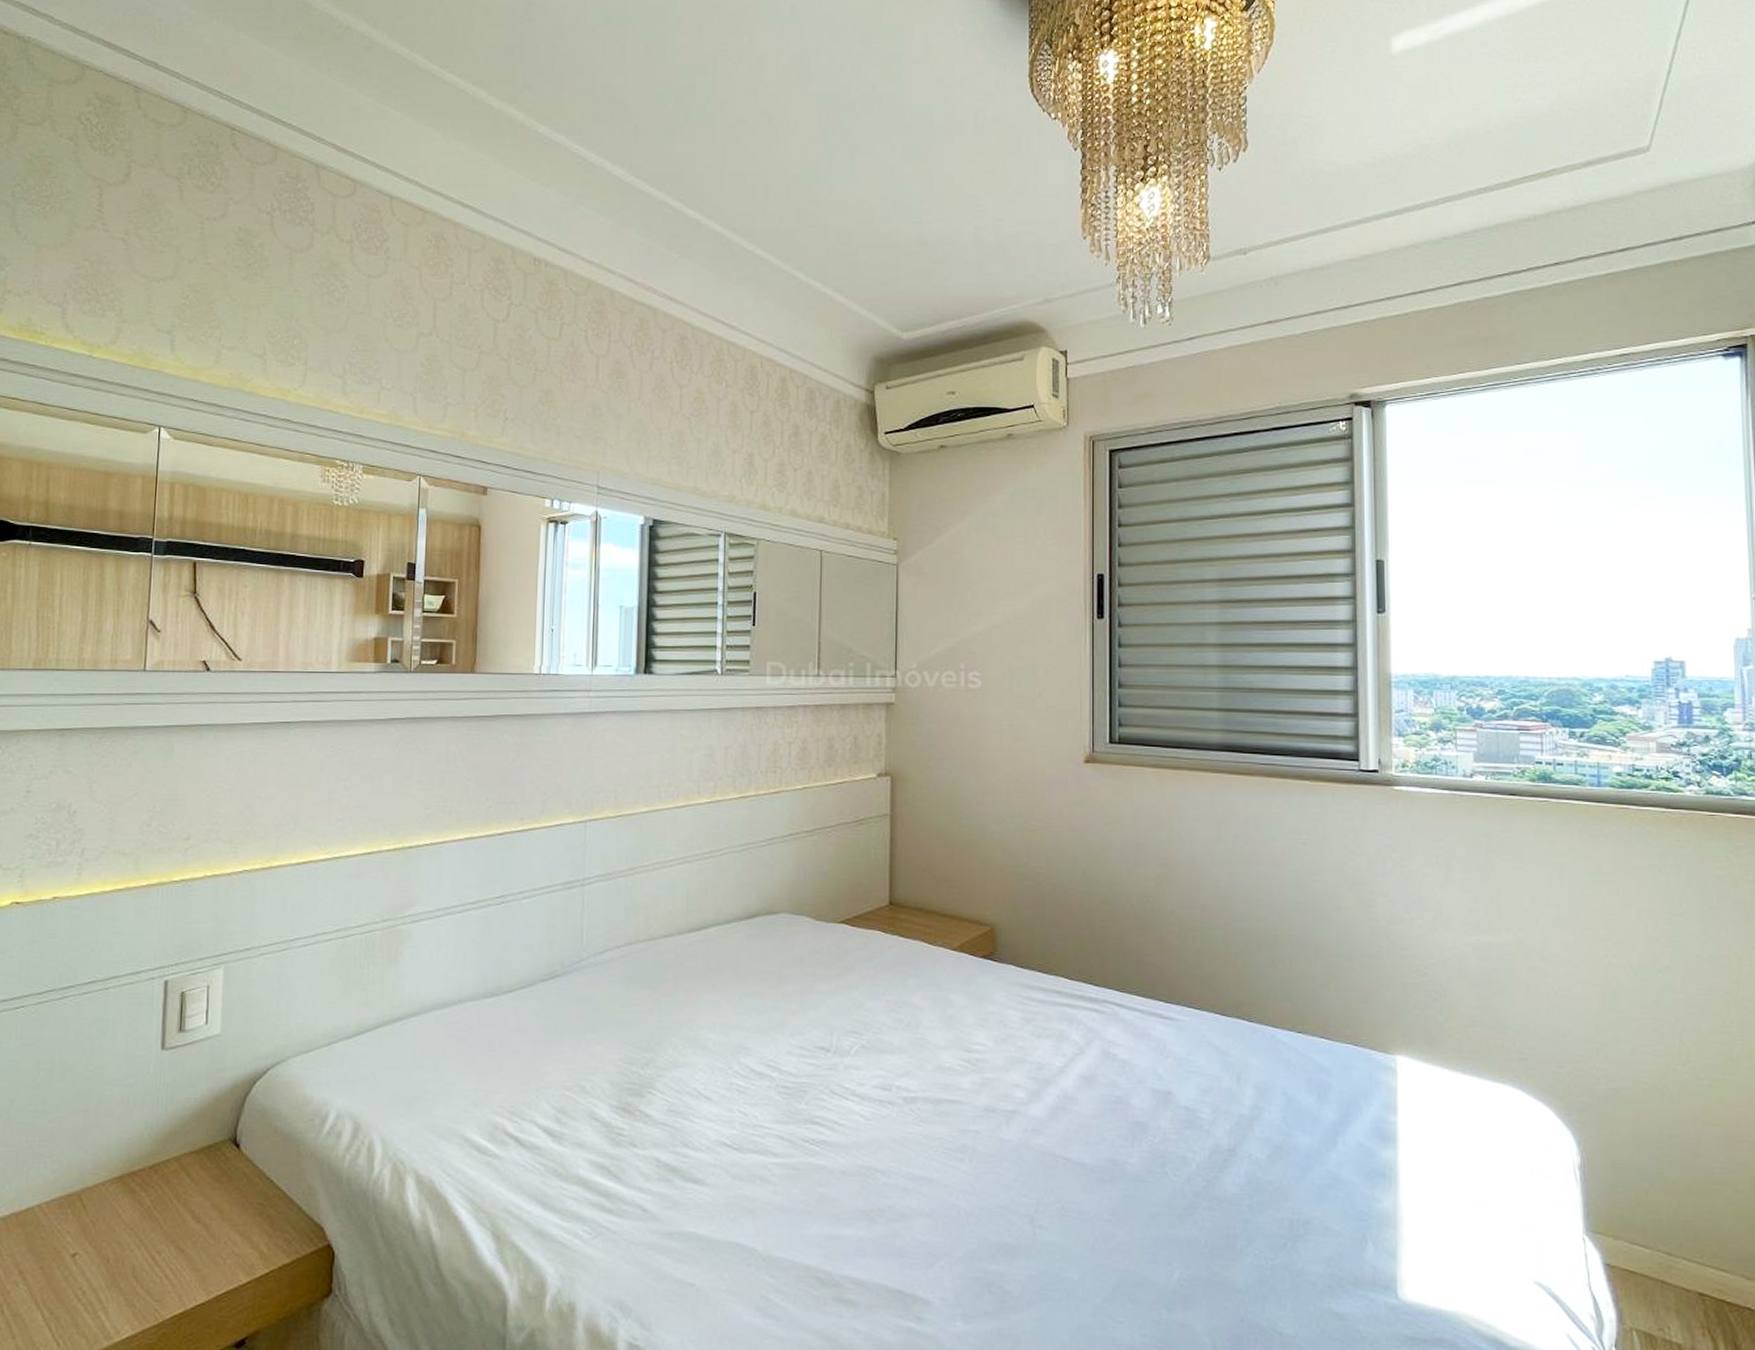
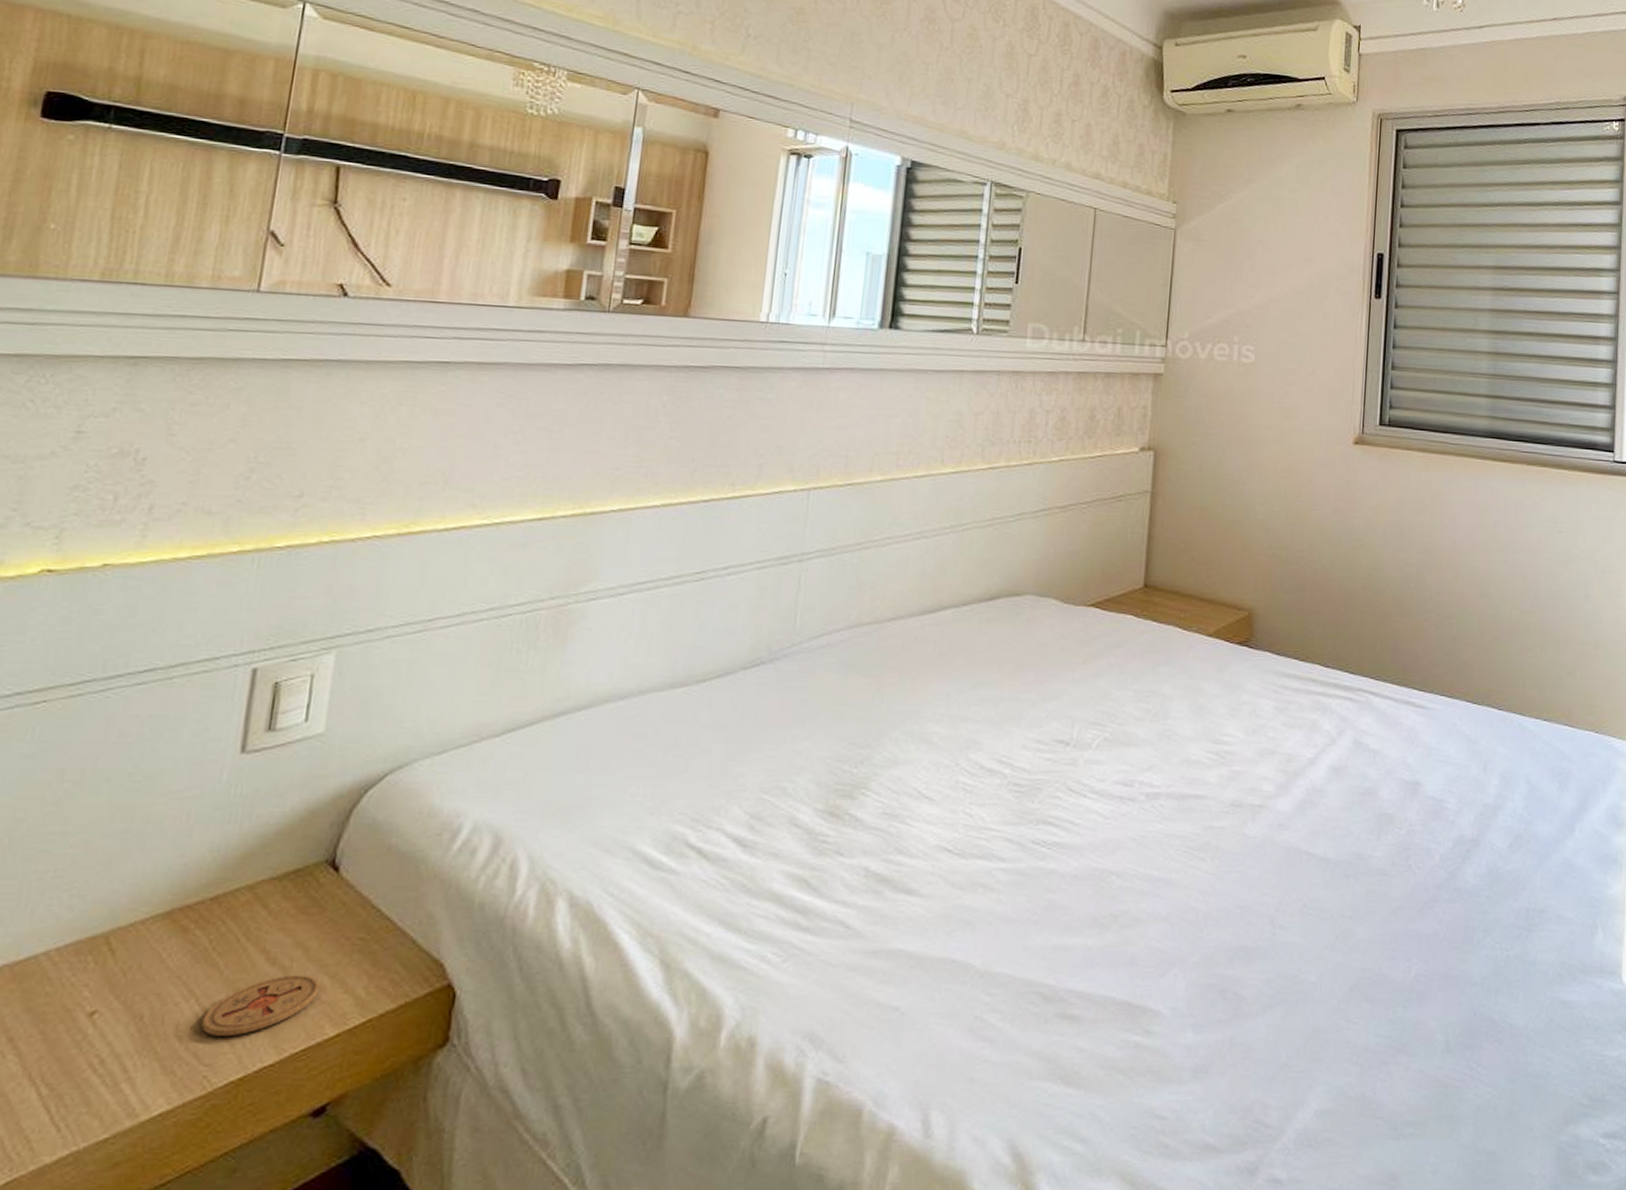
coaster: none [151,1231,233,1278] -> present [201,974,320,1036]

